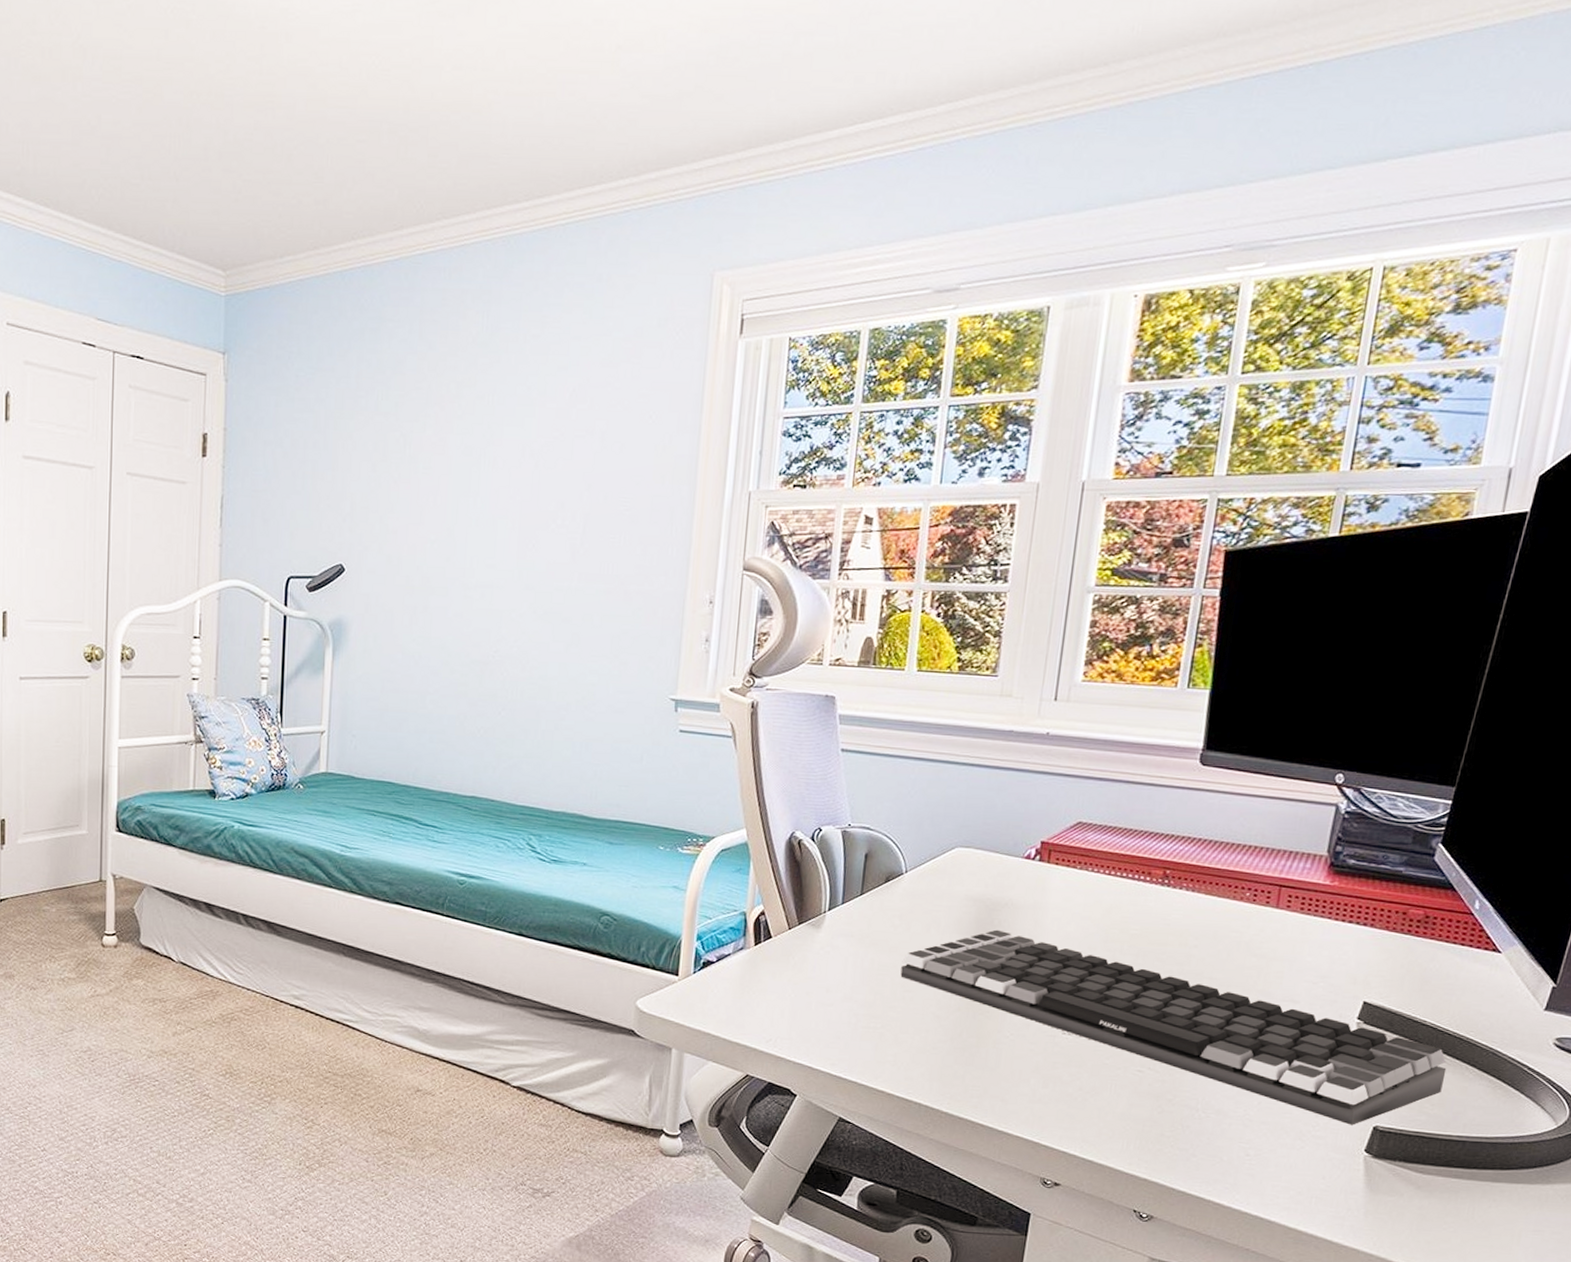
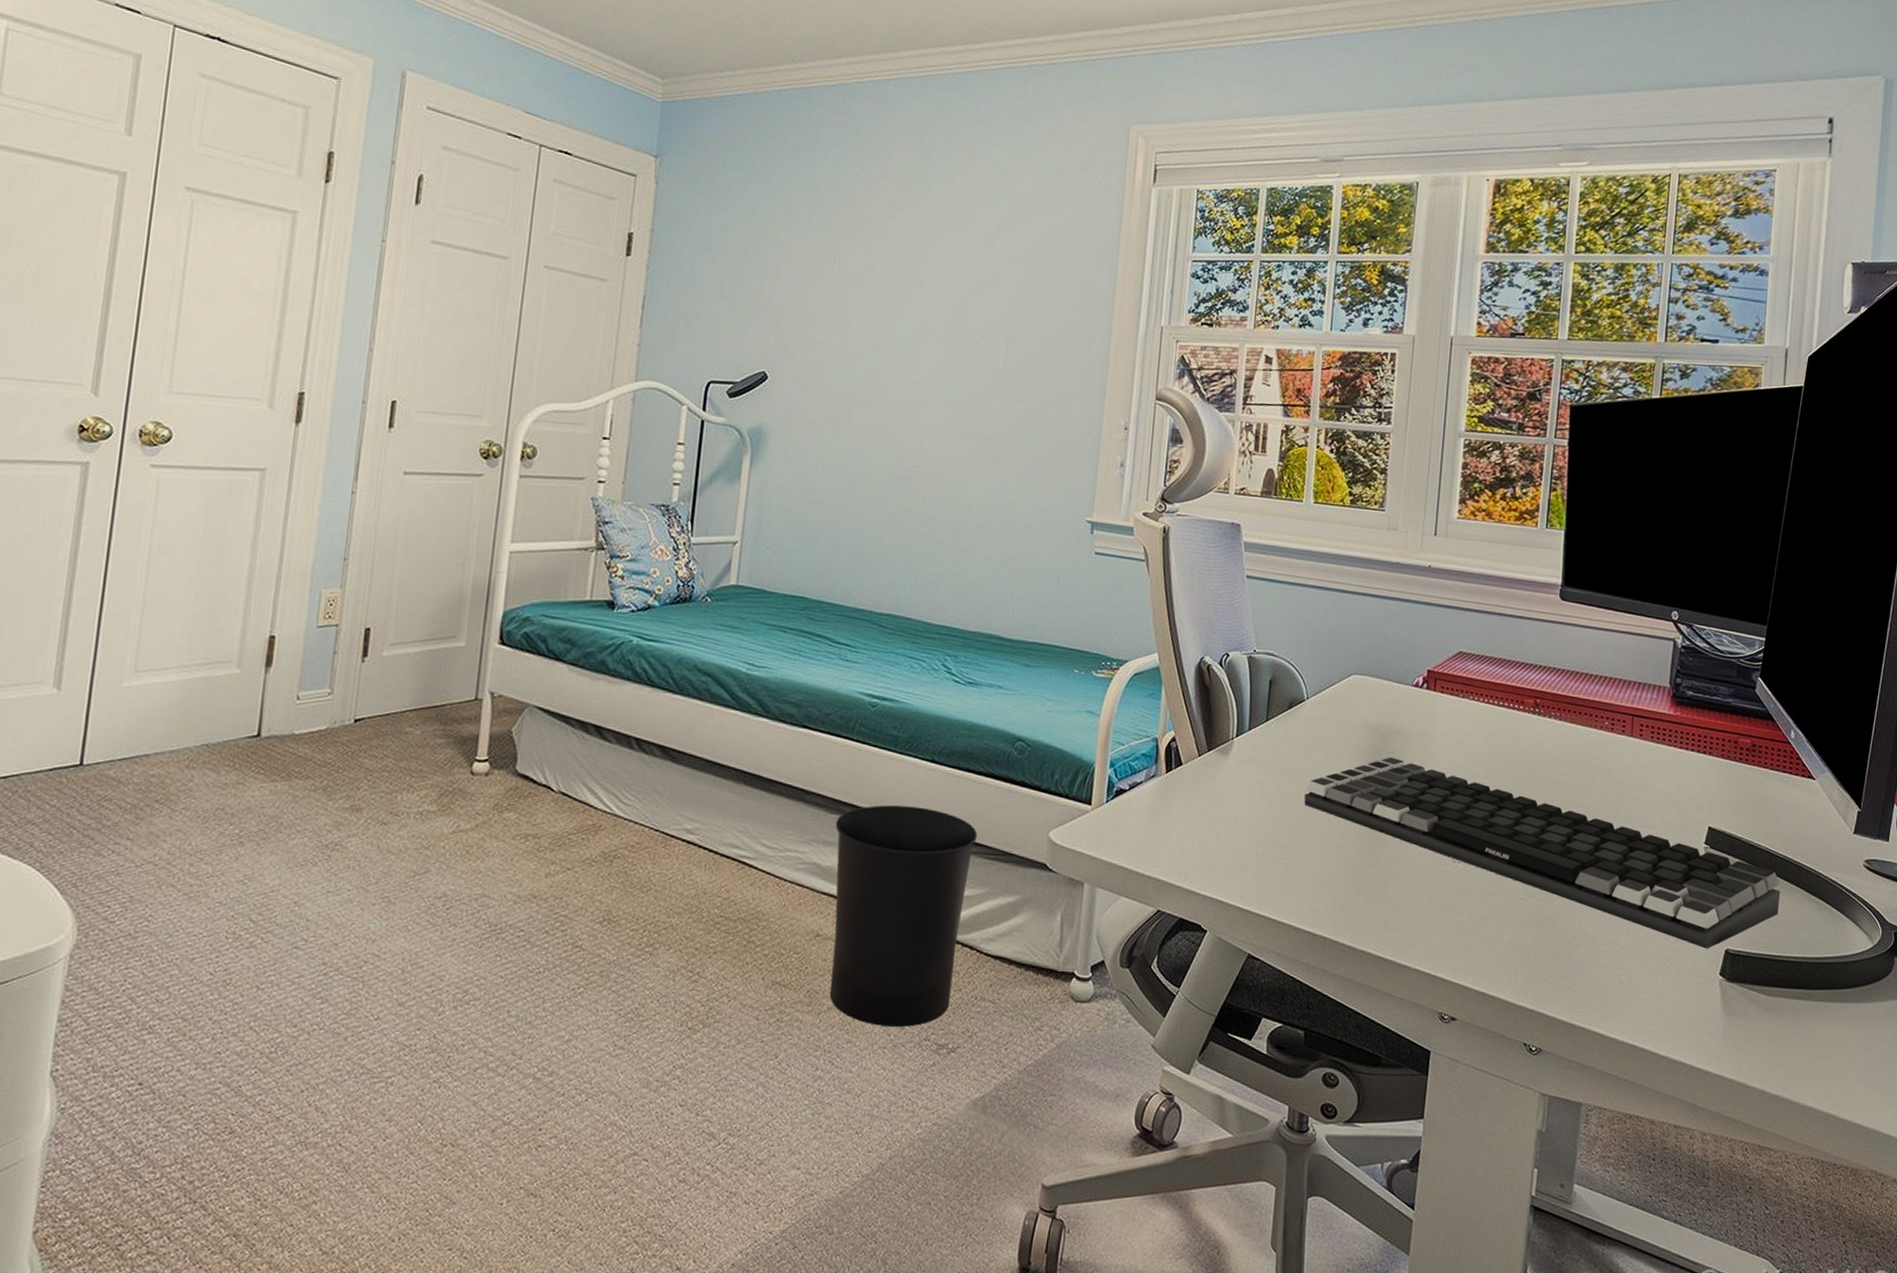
waste bin: none [429,975,566,1173] -> present [829,805,978,1027]

